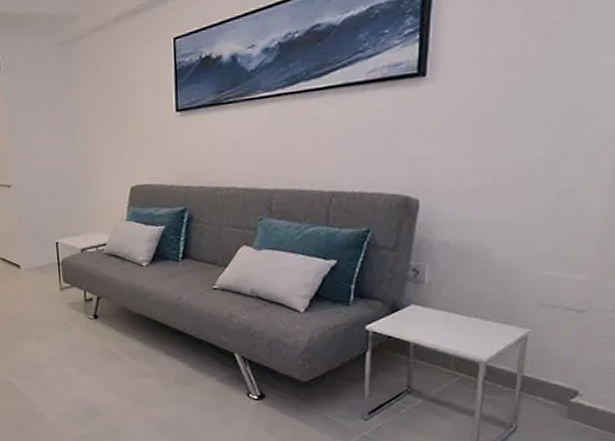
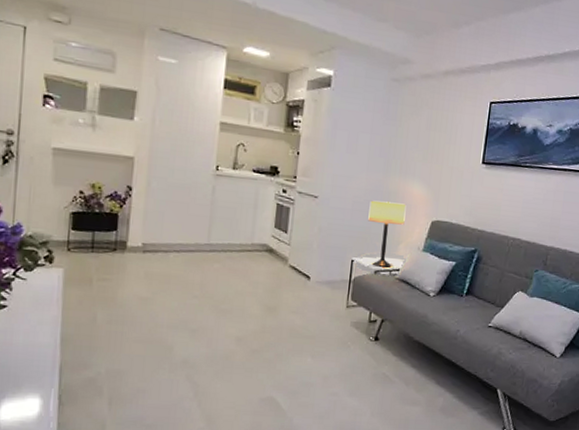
table lamp: none [63,174,102,245] -> present [368,200,406,268]

